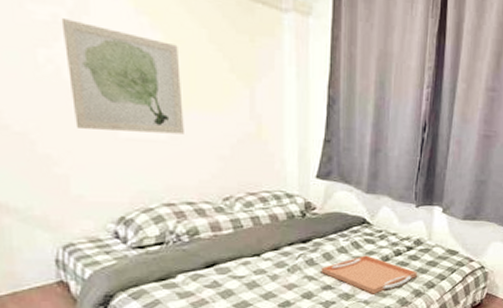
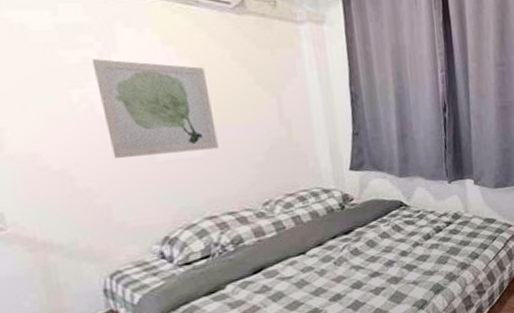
serving tray: present [321,255,417,294] -> none [366,236,460,274]

